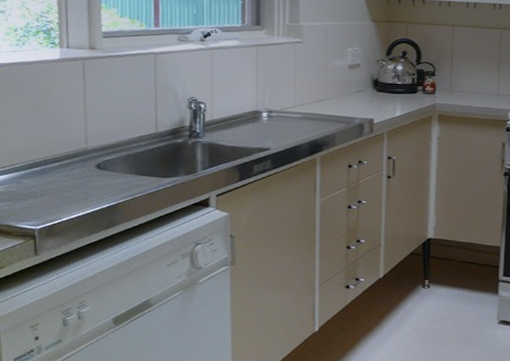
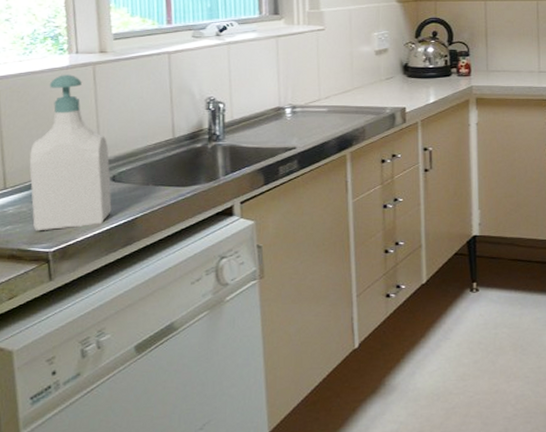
soap bottle: none [19,67,96,209] -> present [29,75,112,230]

